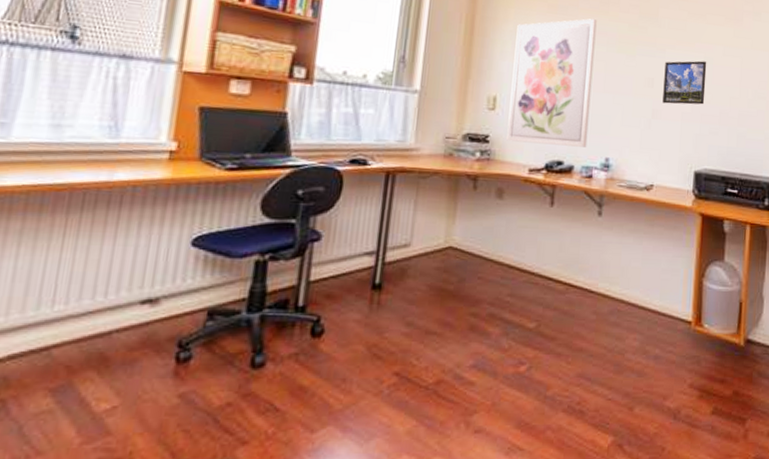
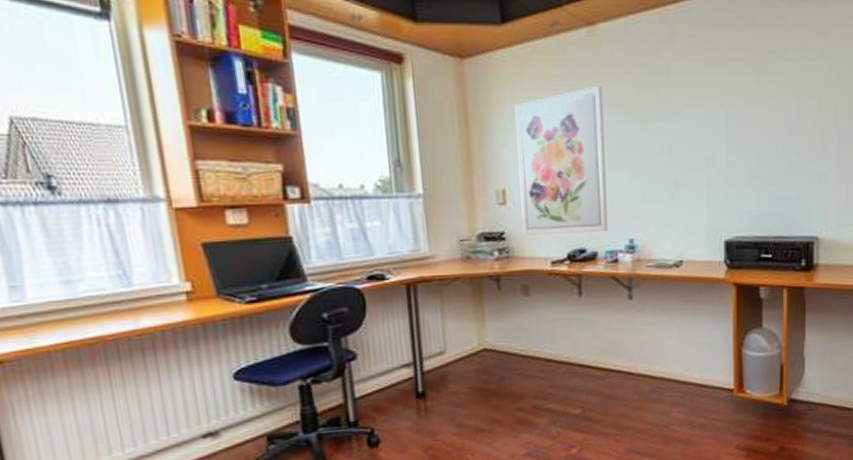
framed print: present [662,60,707,105] -> none [683,117,730,172]

